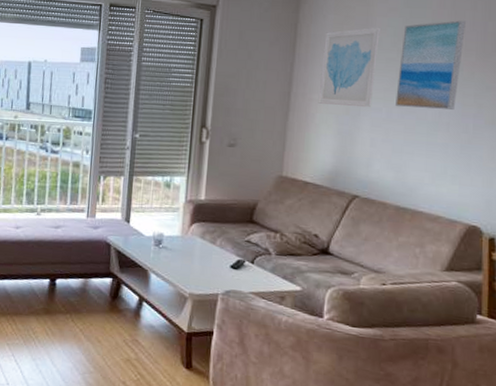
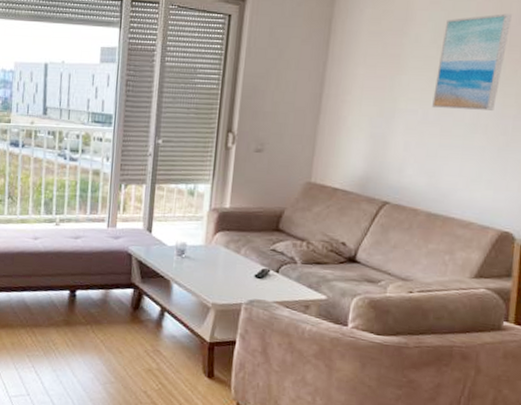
wall art: present [318,27,380,108] -> none [350,21,420,110]

